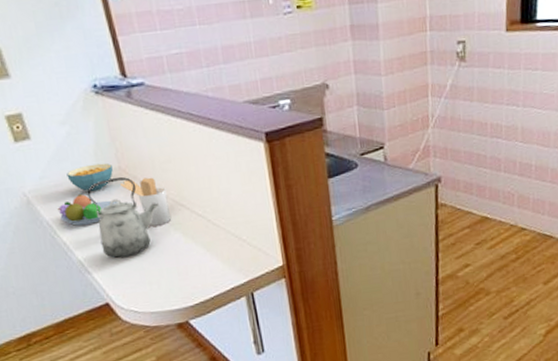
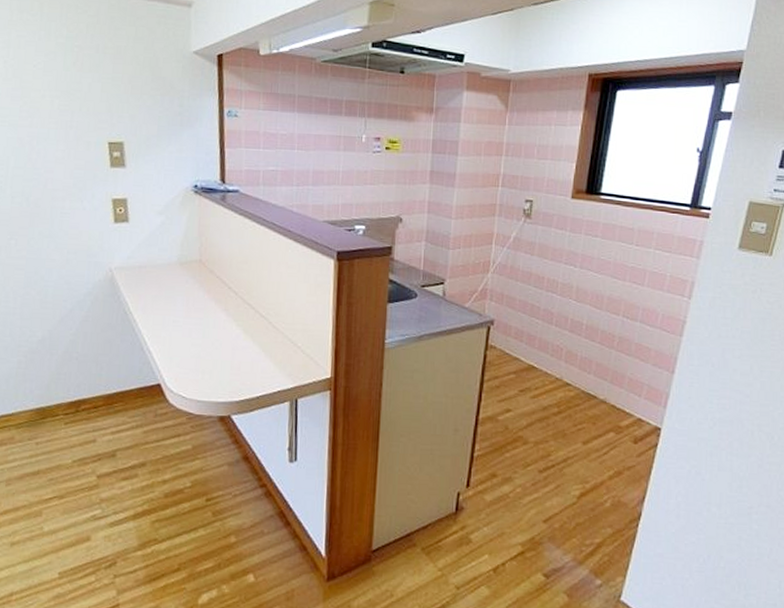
fruit bowl: present [57,193,118,226] -> none [136,277,191,307]
cereal bowl: present [66,163,113,192] -> none [152,253,194,278]
kettle: present [87,176,159,259] -> none [165,268,228,344]
utensil holder: present [120,177,171,227] -> none [197,272,237,320]

